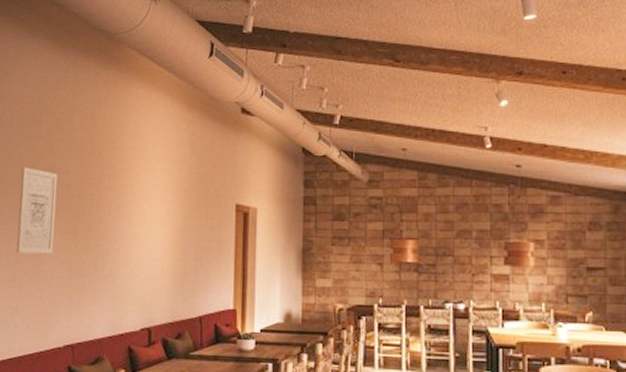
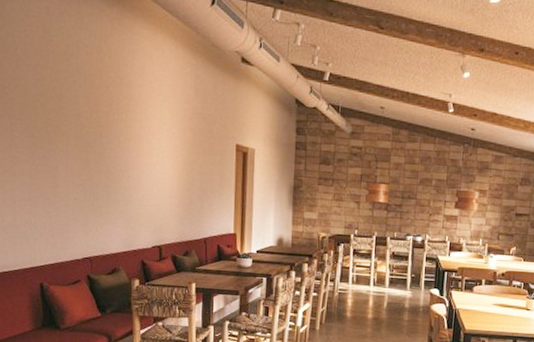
wall art: present [16,167,58,254] -> none [30,95,67,178]

